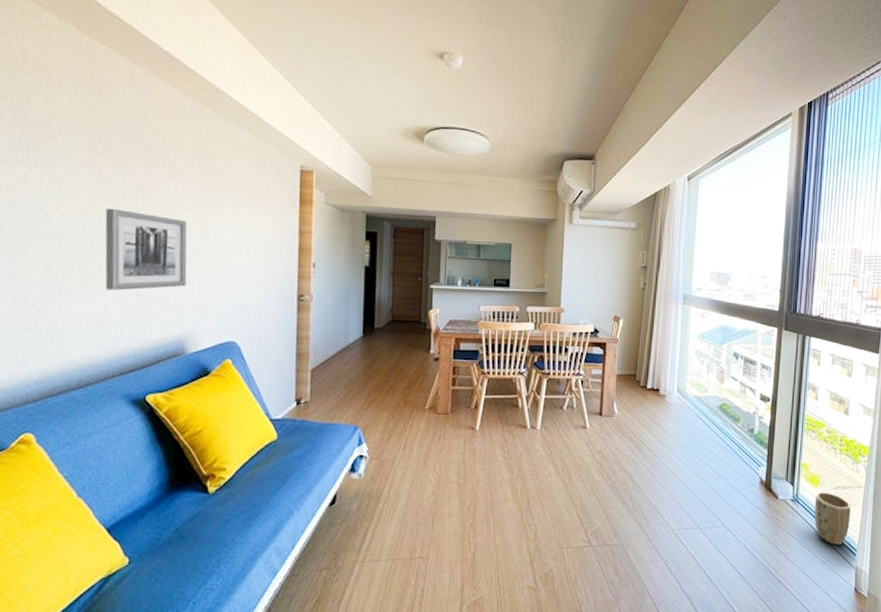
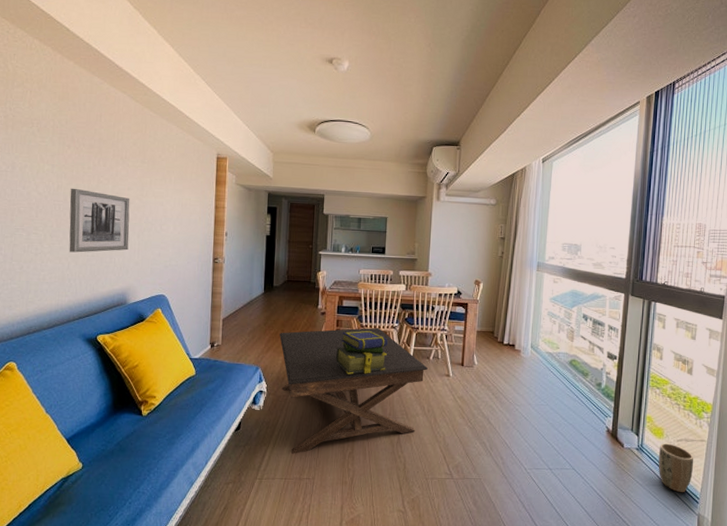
coffee table: none [383,374,561,529] -> present [280,327,428,454]
stack of books: none [452,378,514,431] -> present [336,330,388,375]

